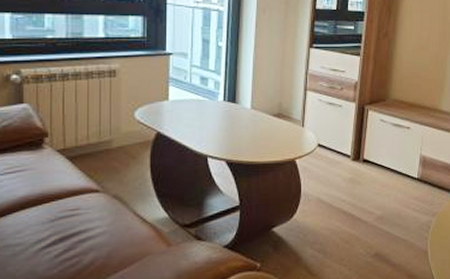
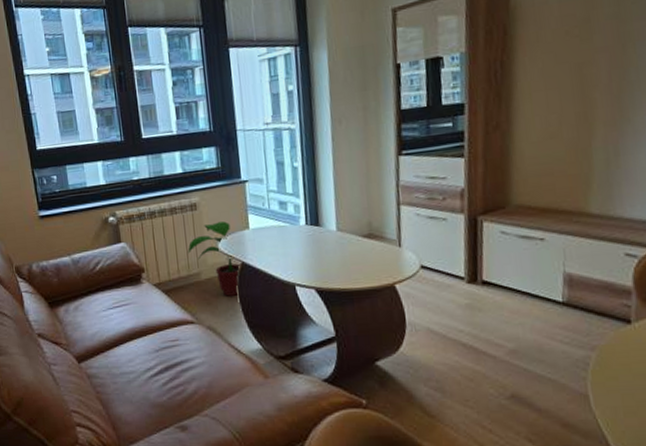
potted plant: none [101,91,158,165] -> present [187,221,242,296]

